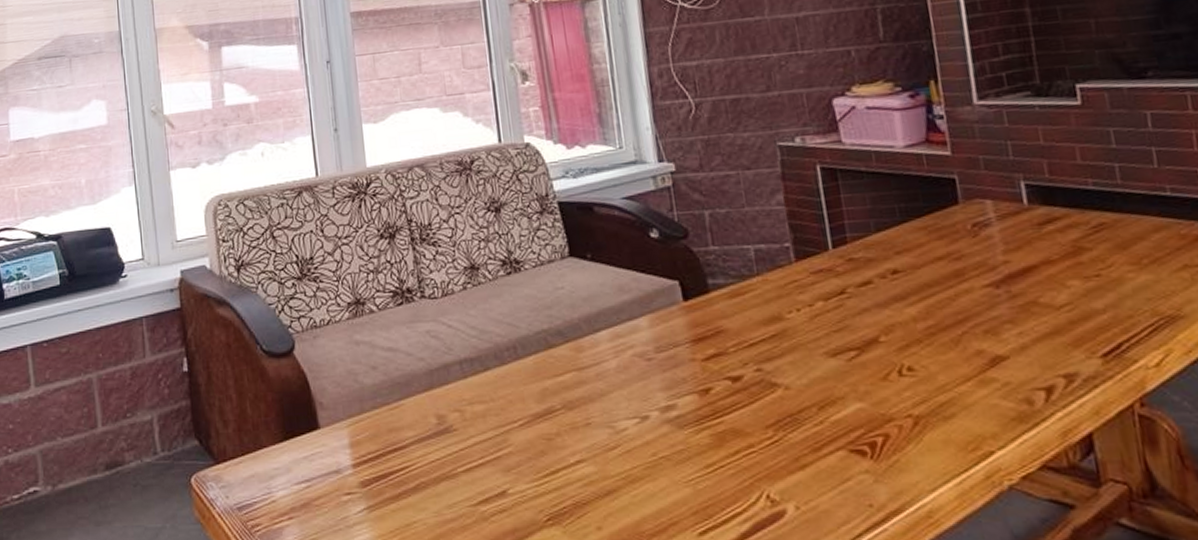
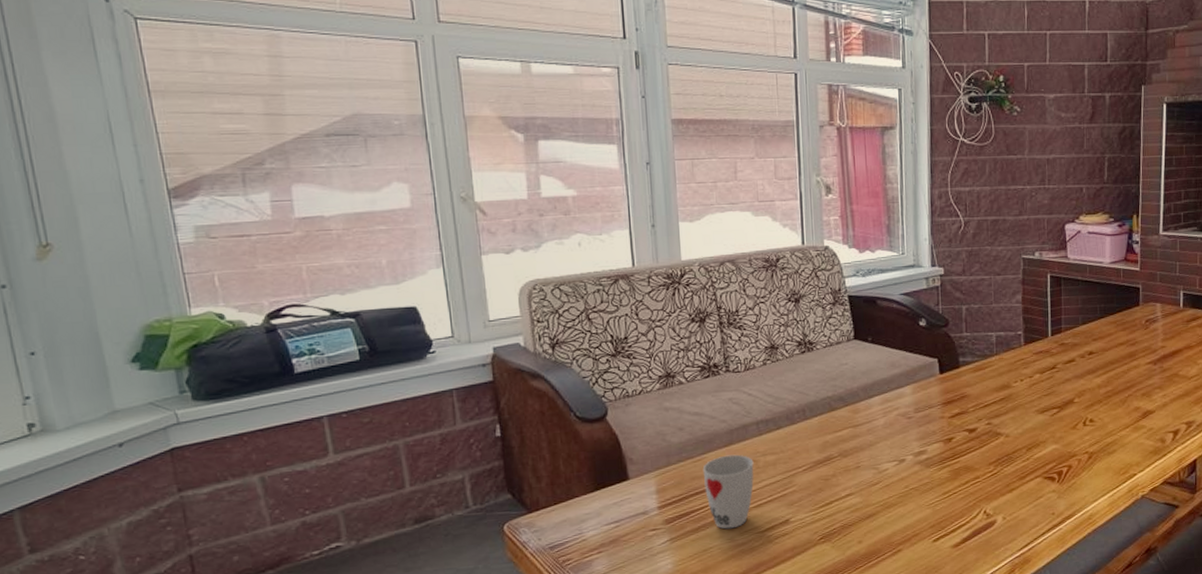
cup: none [400,401,461,499] -> present [702,454,754,529]

